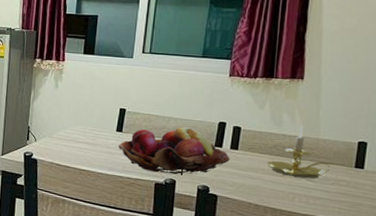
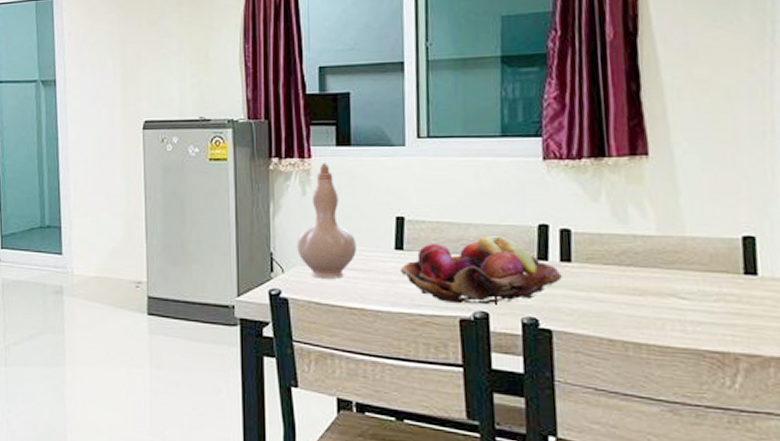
vase: none [47,65,90,149] -> present [297,163,356,279]
candle holder: present [268,124,337,179] -> none [617,219,717,295]

